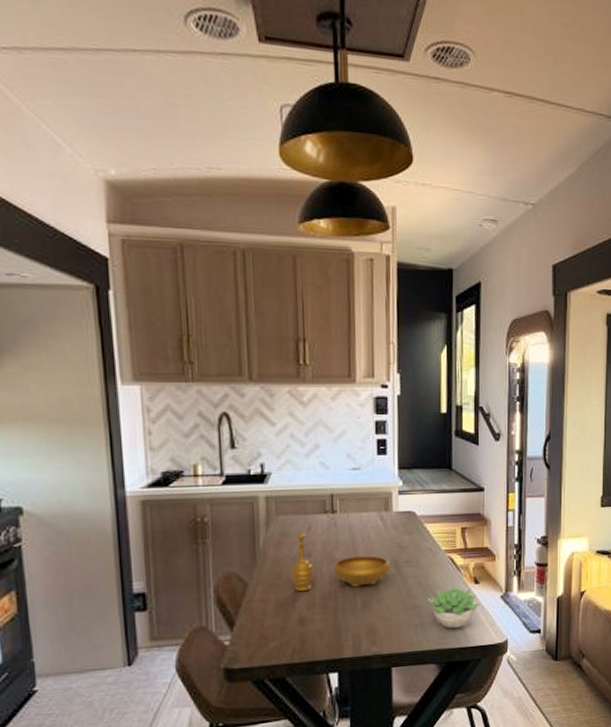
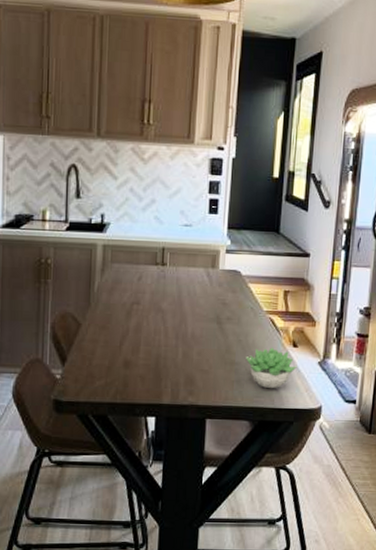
decorative bowl: present [291,533,390,592] -> none [120,282,213,338]

